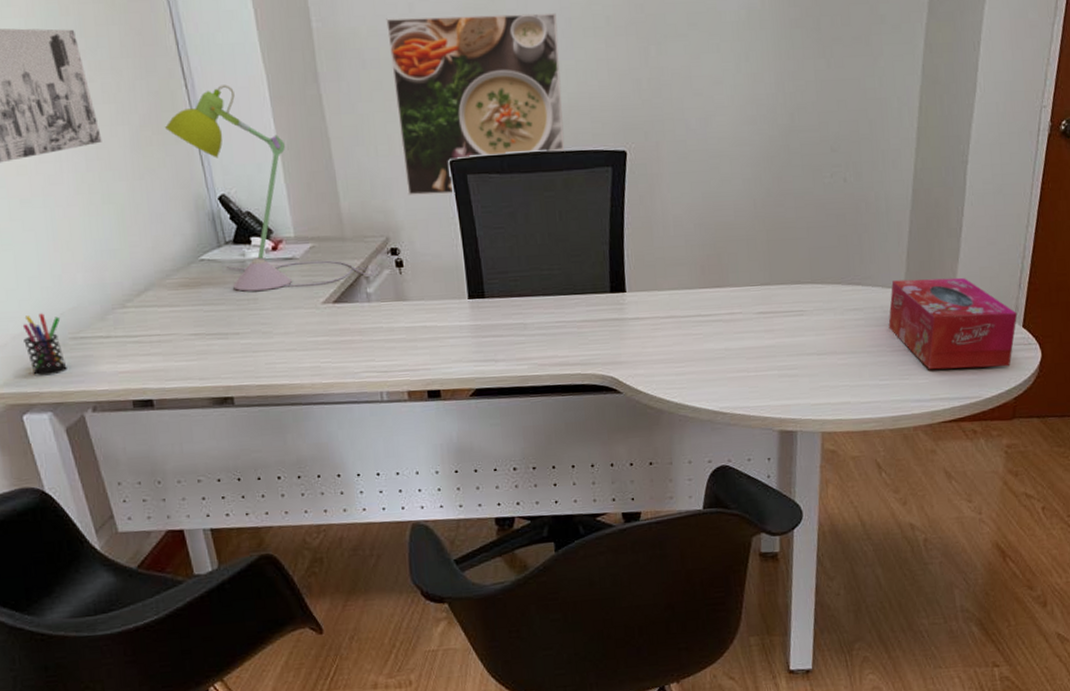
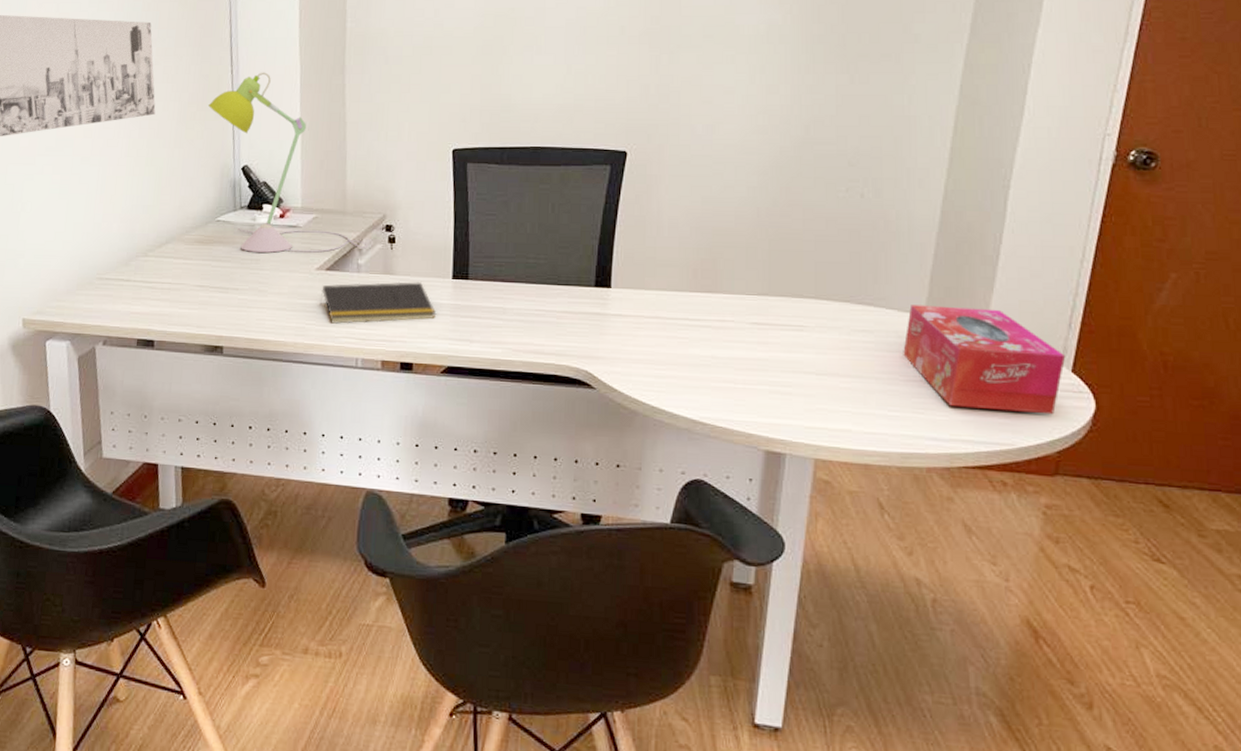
pen holder: present [22,313,67,376] -> none [60,254,93,309]
notepad: none [332,306,458,359] -> present [319,281,437,324]
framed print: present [386,12,565,195] -> none [409,21,572,180]

